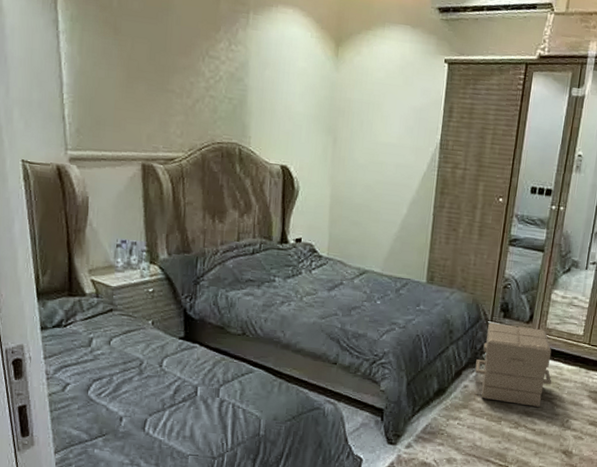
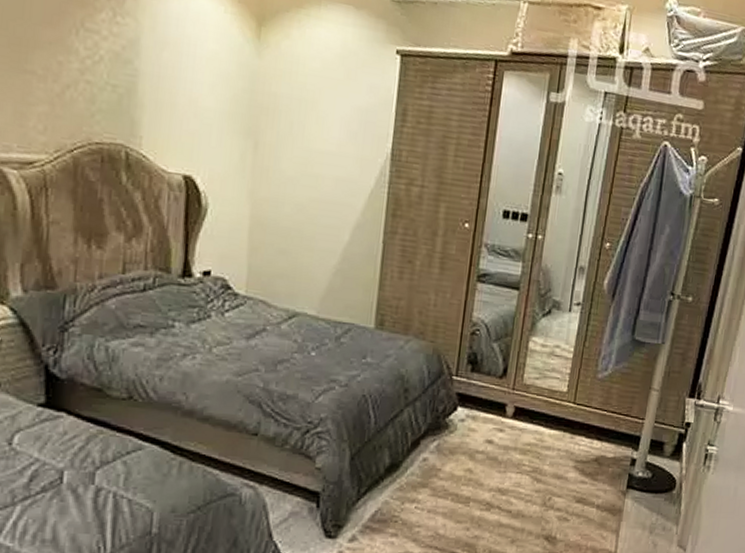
cardboard box: present [475,322,552,407] -> none [436,378,531,483]

